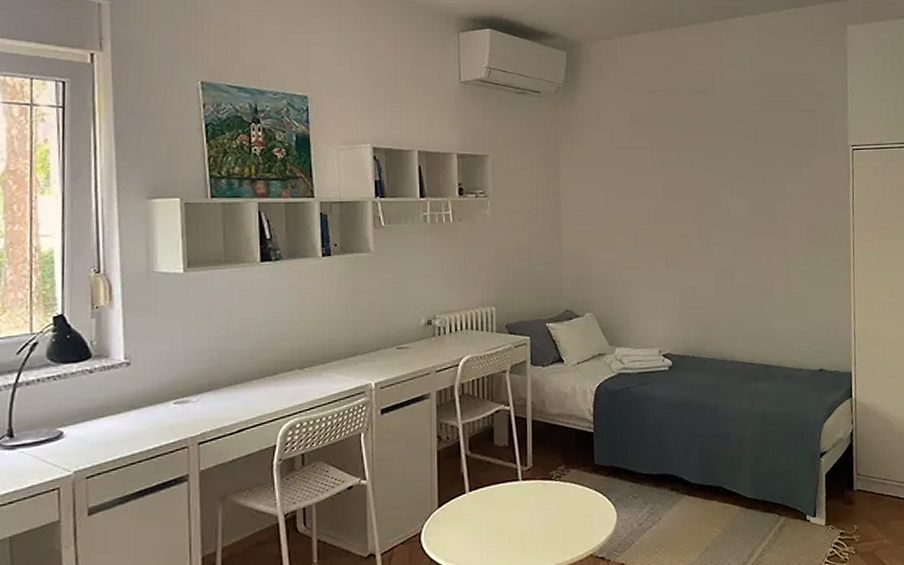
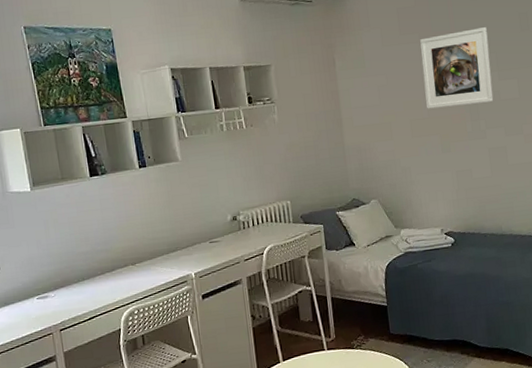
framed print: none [651,140,724,219] -> present [420,27,494,109]

